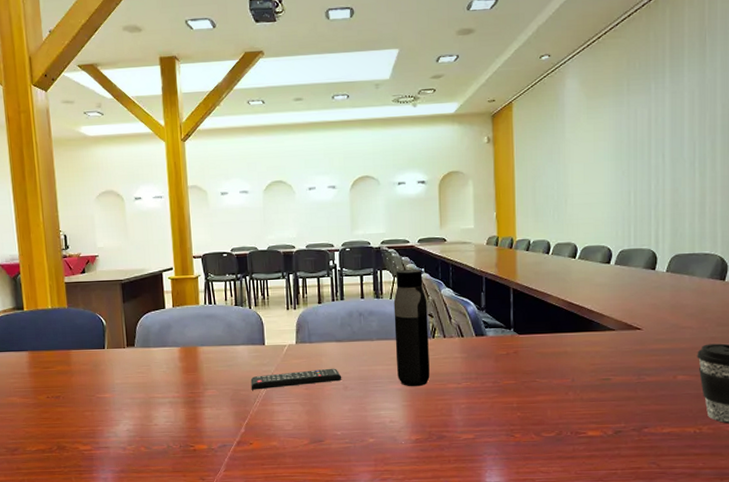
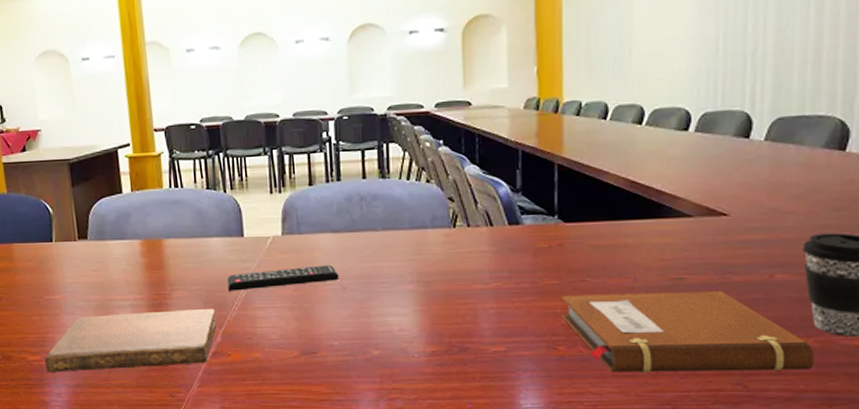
notebook: none [94,404,241,460] -> present [44,308,216,372]
water bottle: present [393,268,430,387] -> none [403,140,450,288]
notebook: none [517,389,709,455] -> present [561,291,814,373]

